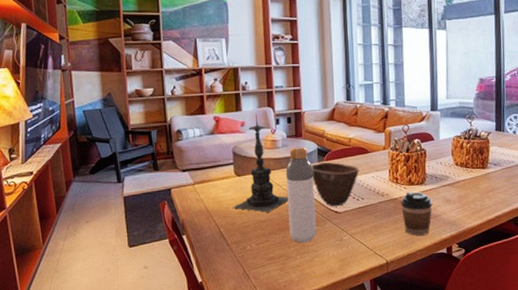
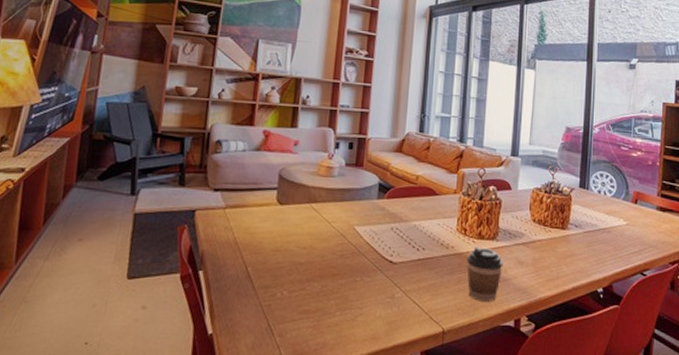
candle holder: present [232,113,289,213] -> none [267,133,337,253]
bottle: present [285,146,317,243] -> none [331,177,371,296]
bowl: present [311,161,359,207] -> none [368,199,424,255]

